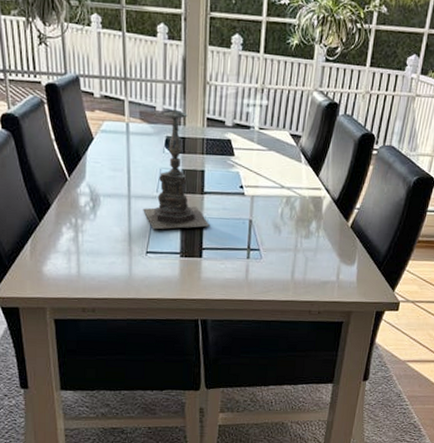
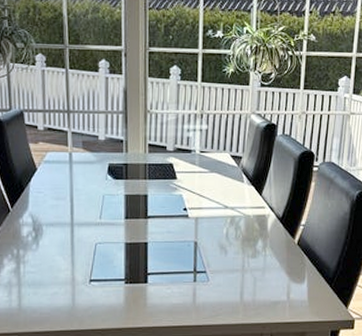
candle holder: present [143,93,211,230] -> none [86,123,155,257]

